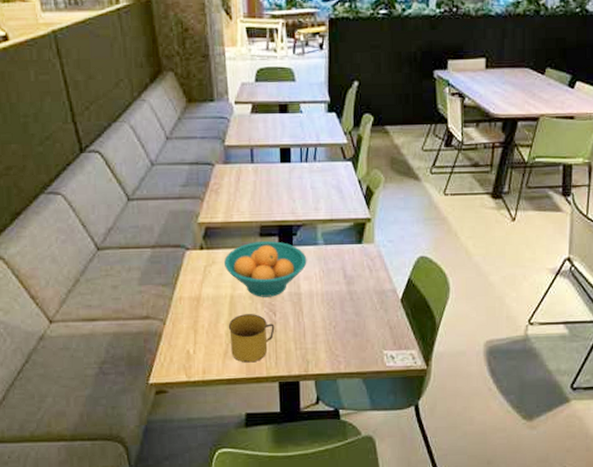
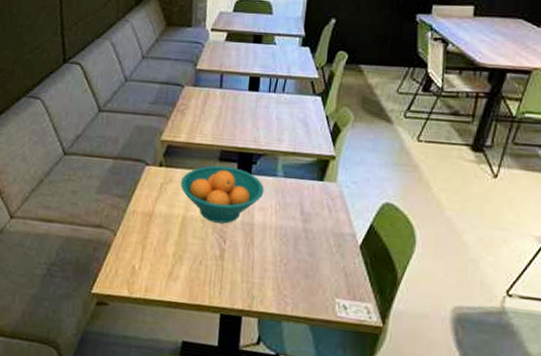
mug: present [228,314,275,363] -> none [176,236,223,289]

